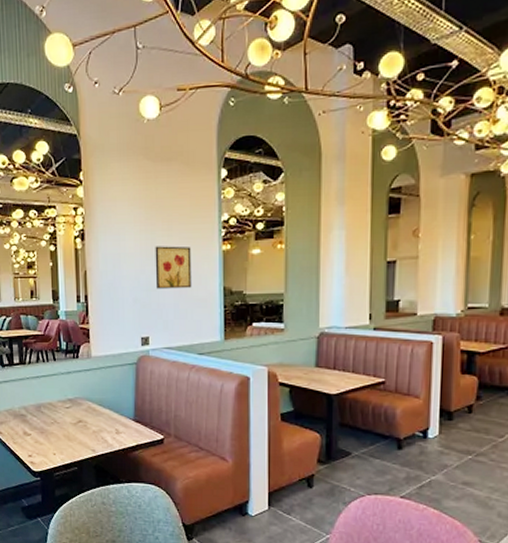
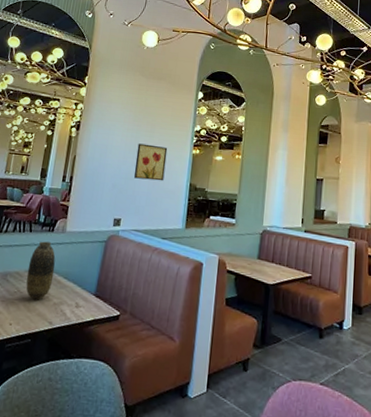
vase: none [59,369,88,429] -> present [26,241,56,300]

